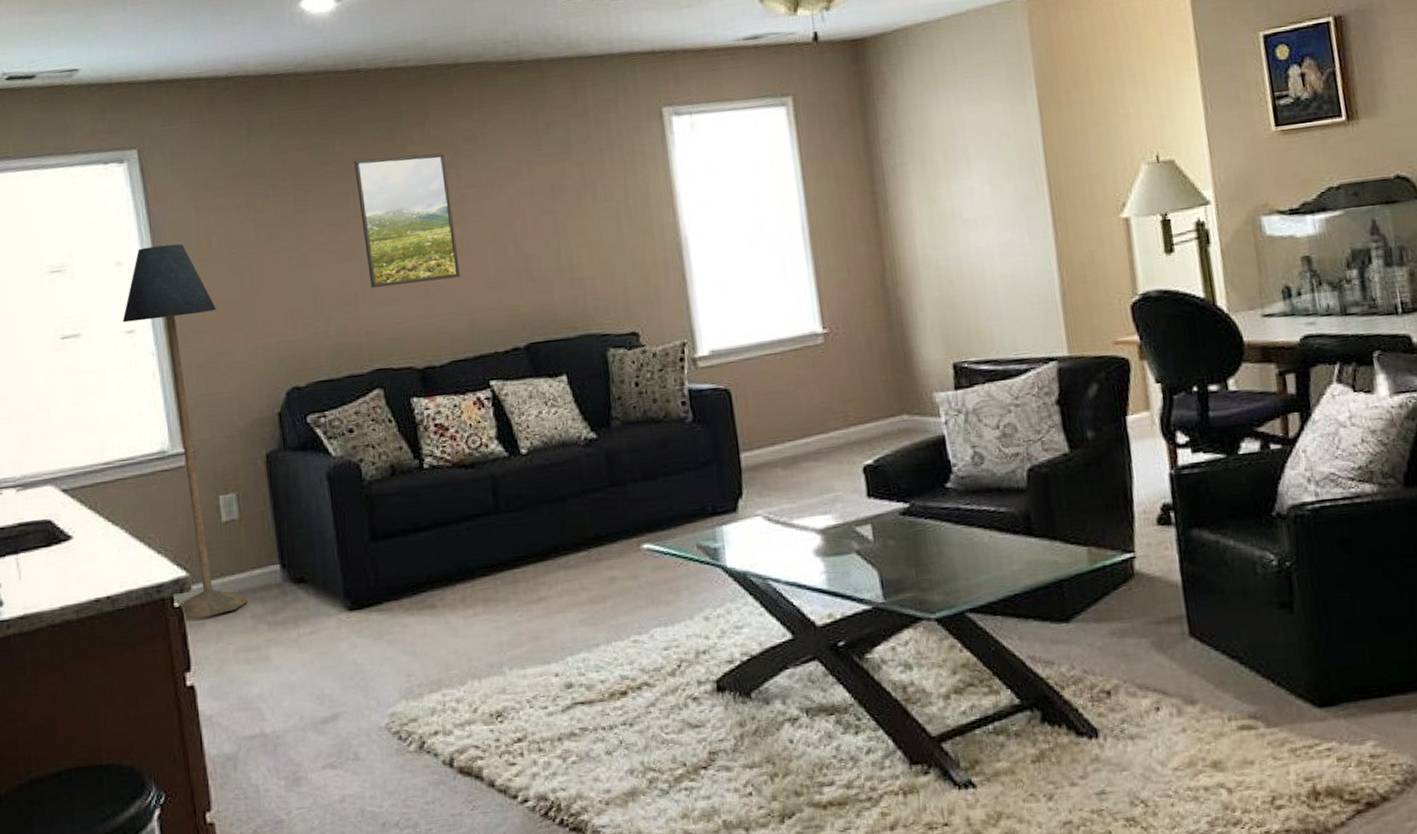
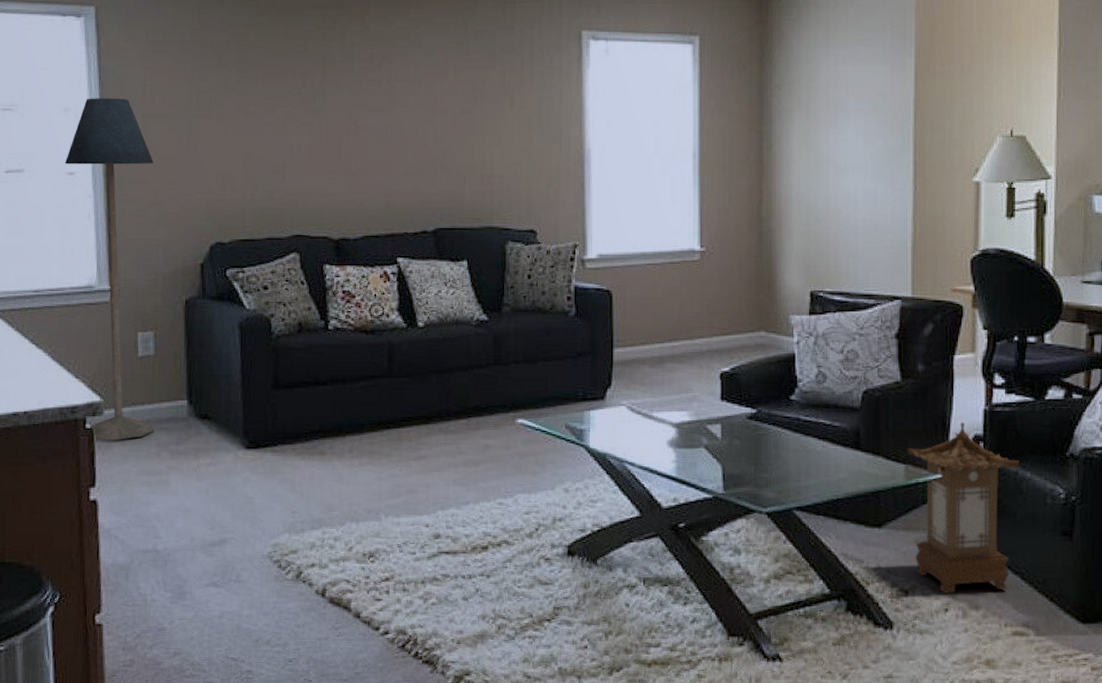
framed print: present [354,153,460,289] -> none [295,42,382,162]
lantern: none [1087,490,1226,690] -> present [907,421,1019,593]

